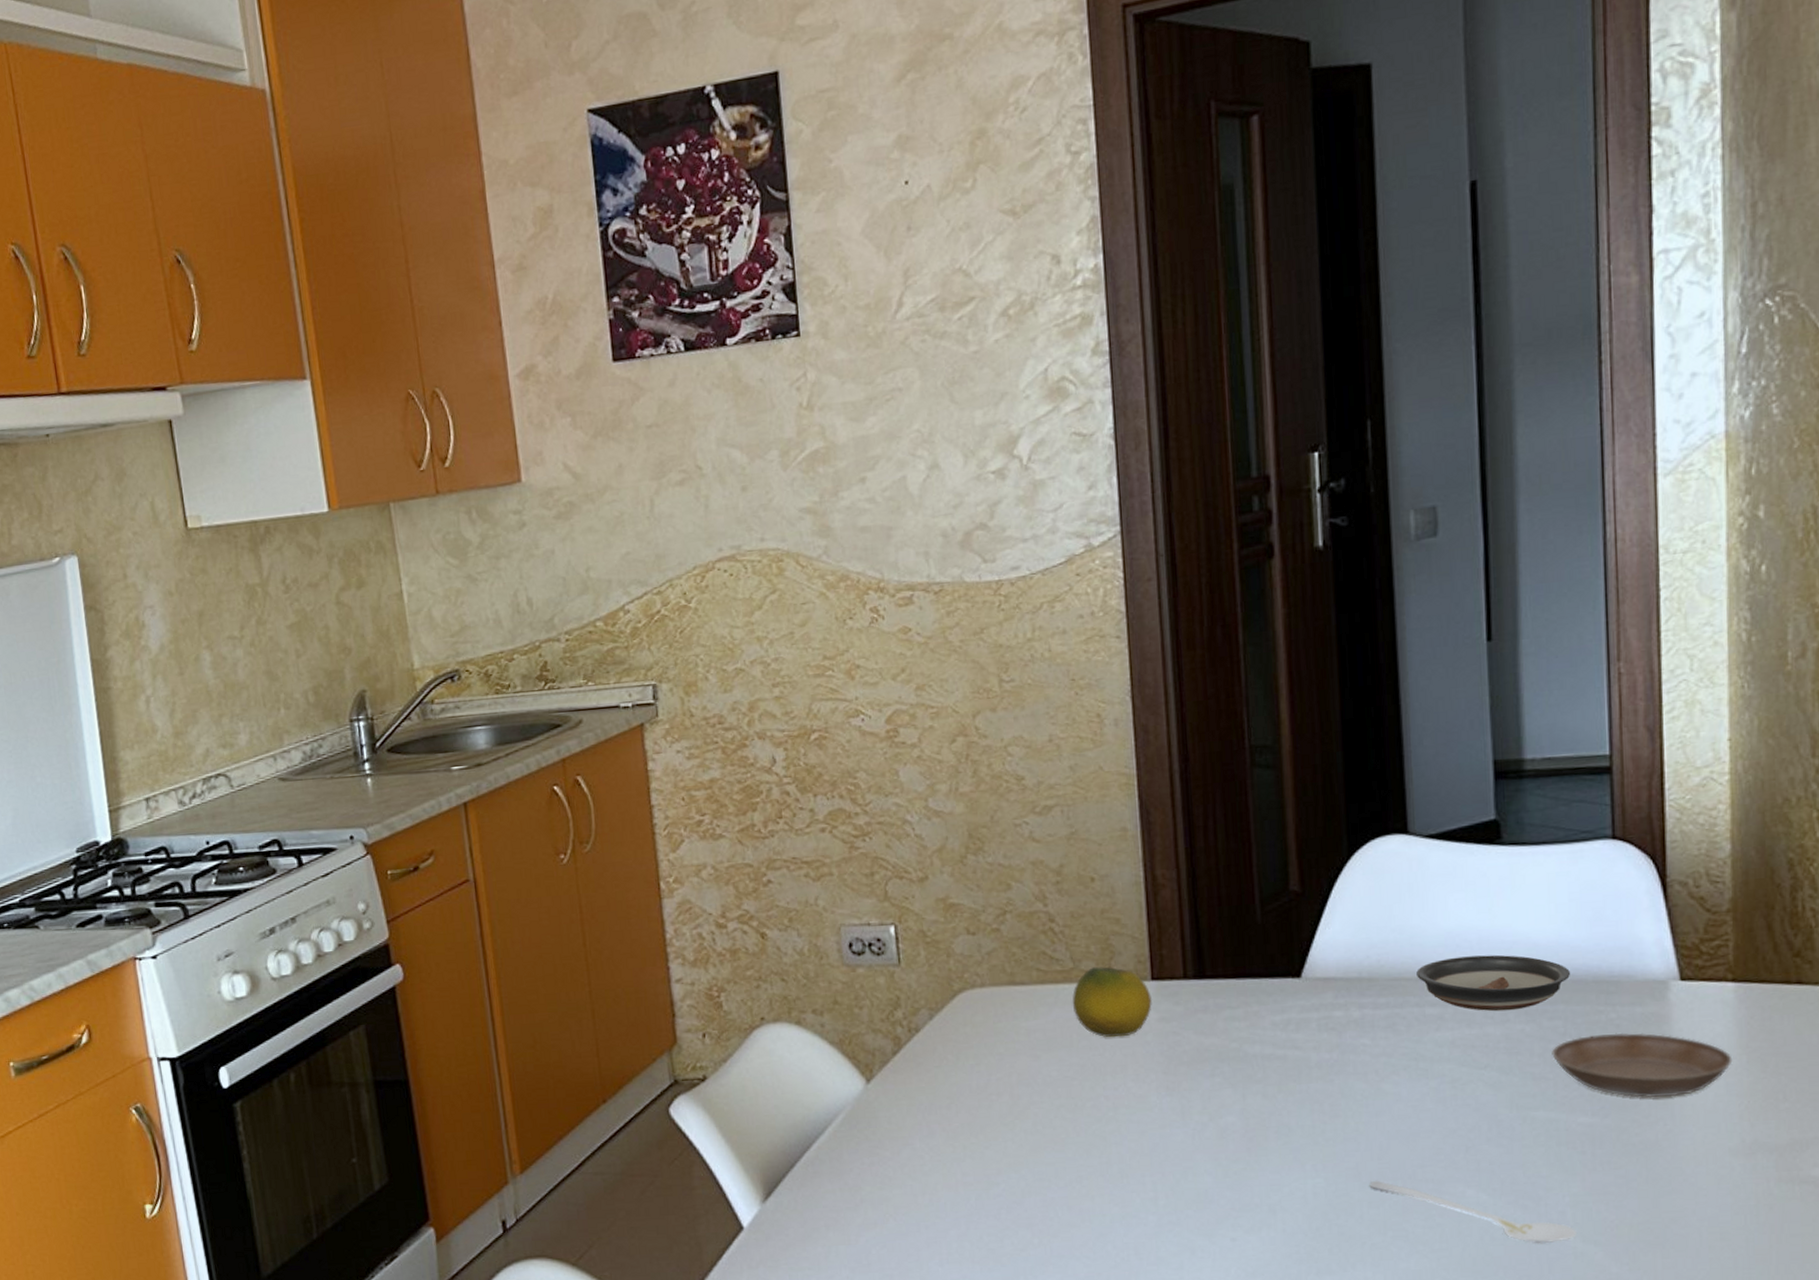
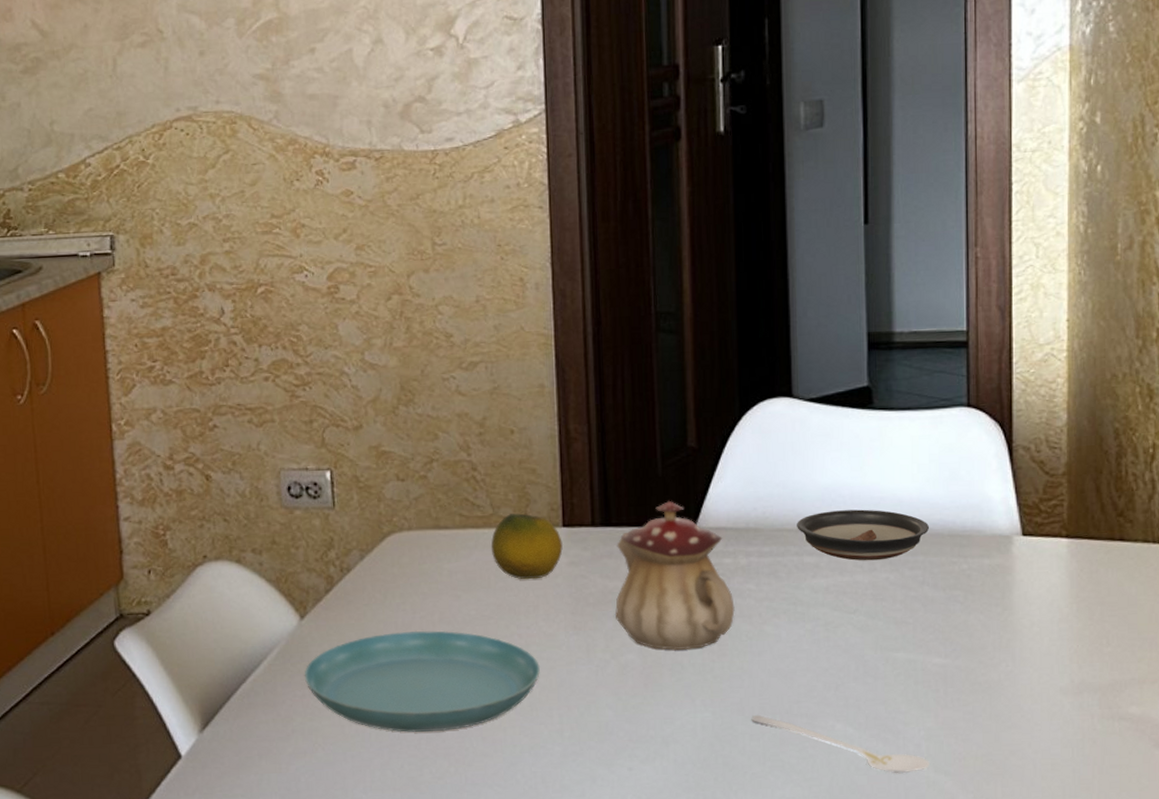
saucer: none [872,1093,1131,1201] -> present [304,630,541,732]
teapot: none [1212,949,1348,1112] -> present [614,500,735,651]
saucer: present [1552,1032,1733,1098] -> none [912,582,1065,642]

